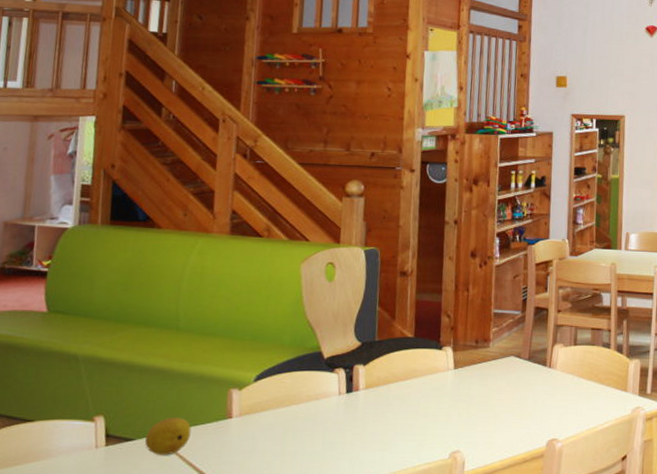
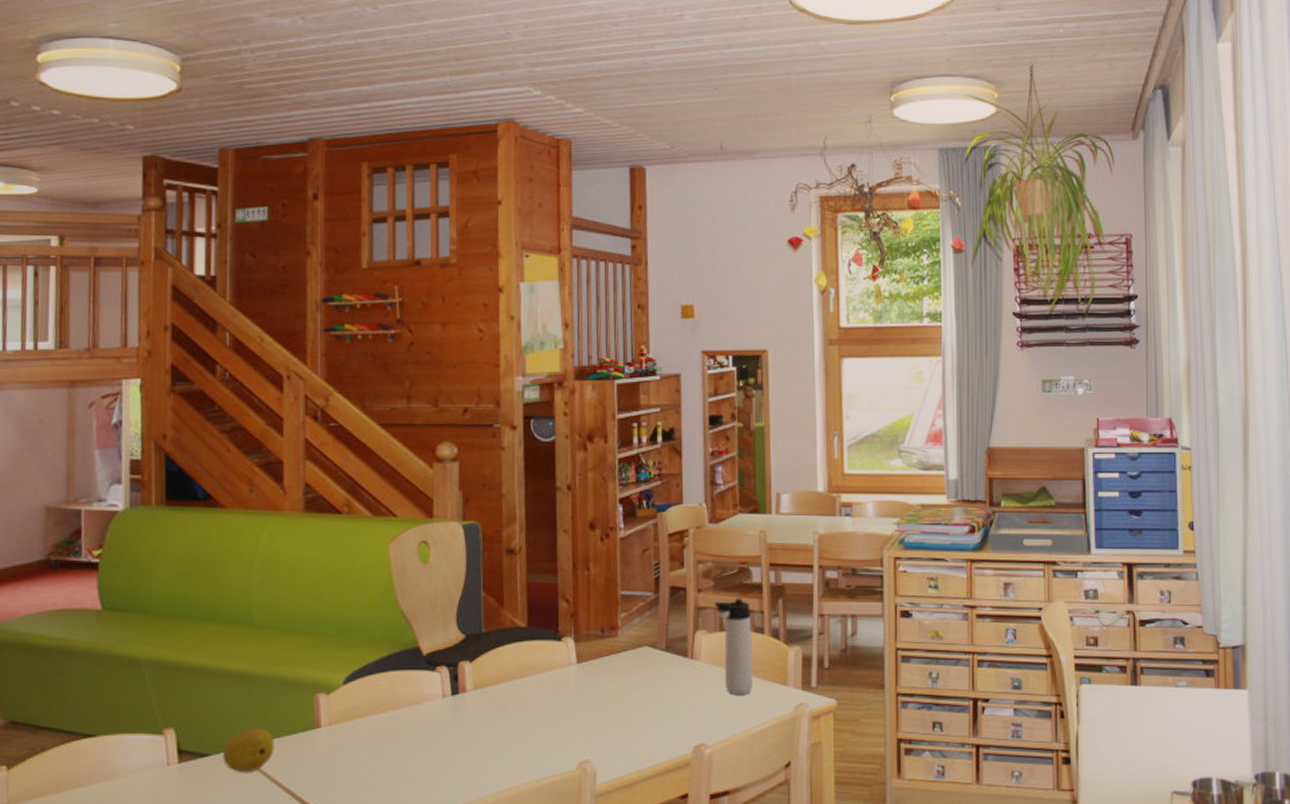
thermos bottle: none [570,318,601,399] -> present [714,598,753,696]

